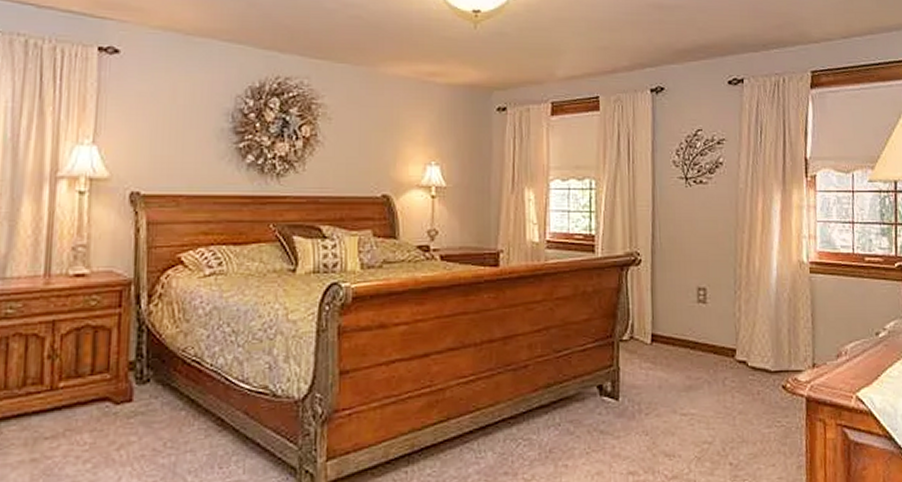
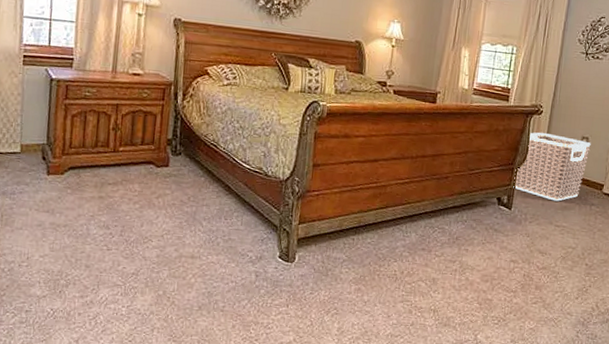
clothes hamper: none [616,288,711,381] -> present [513,132,591,202]

